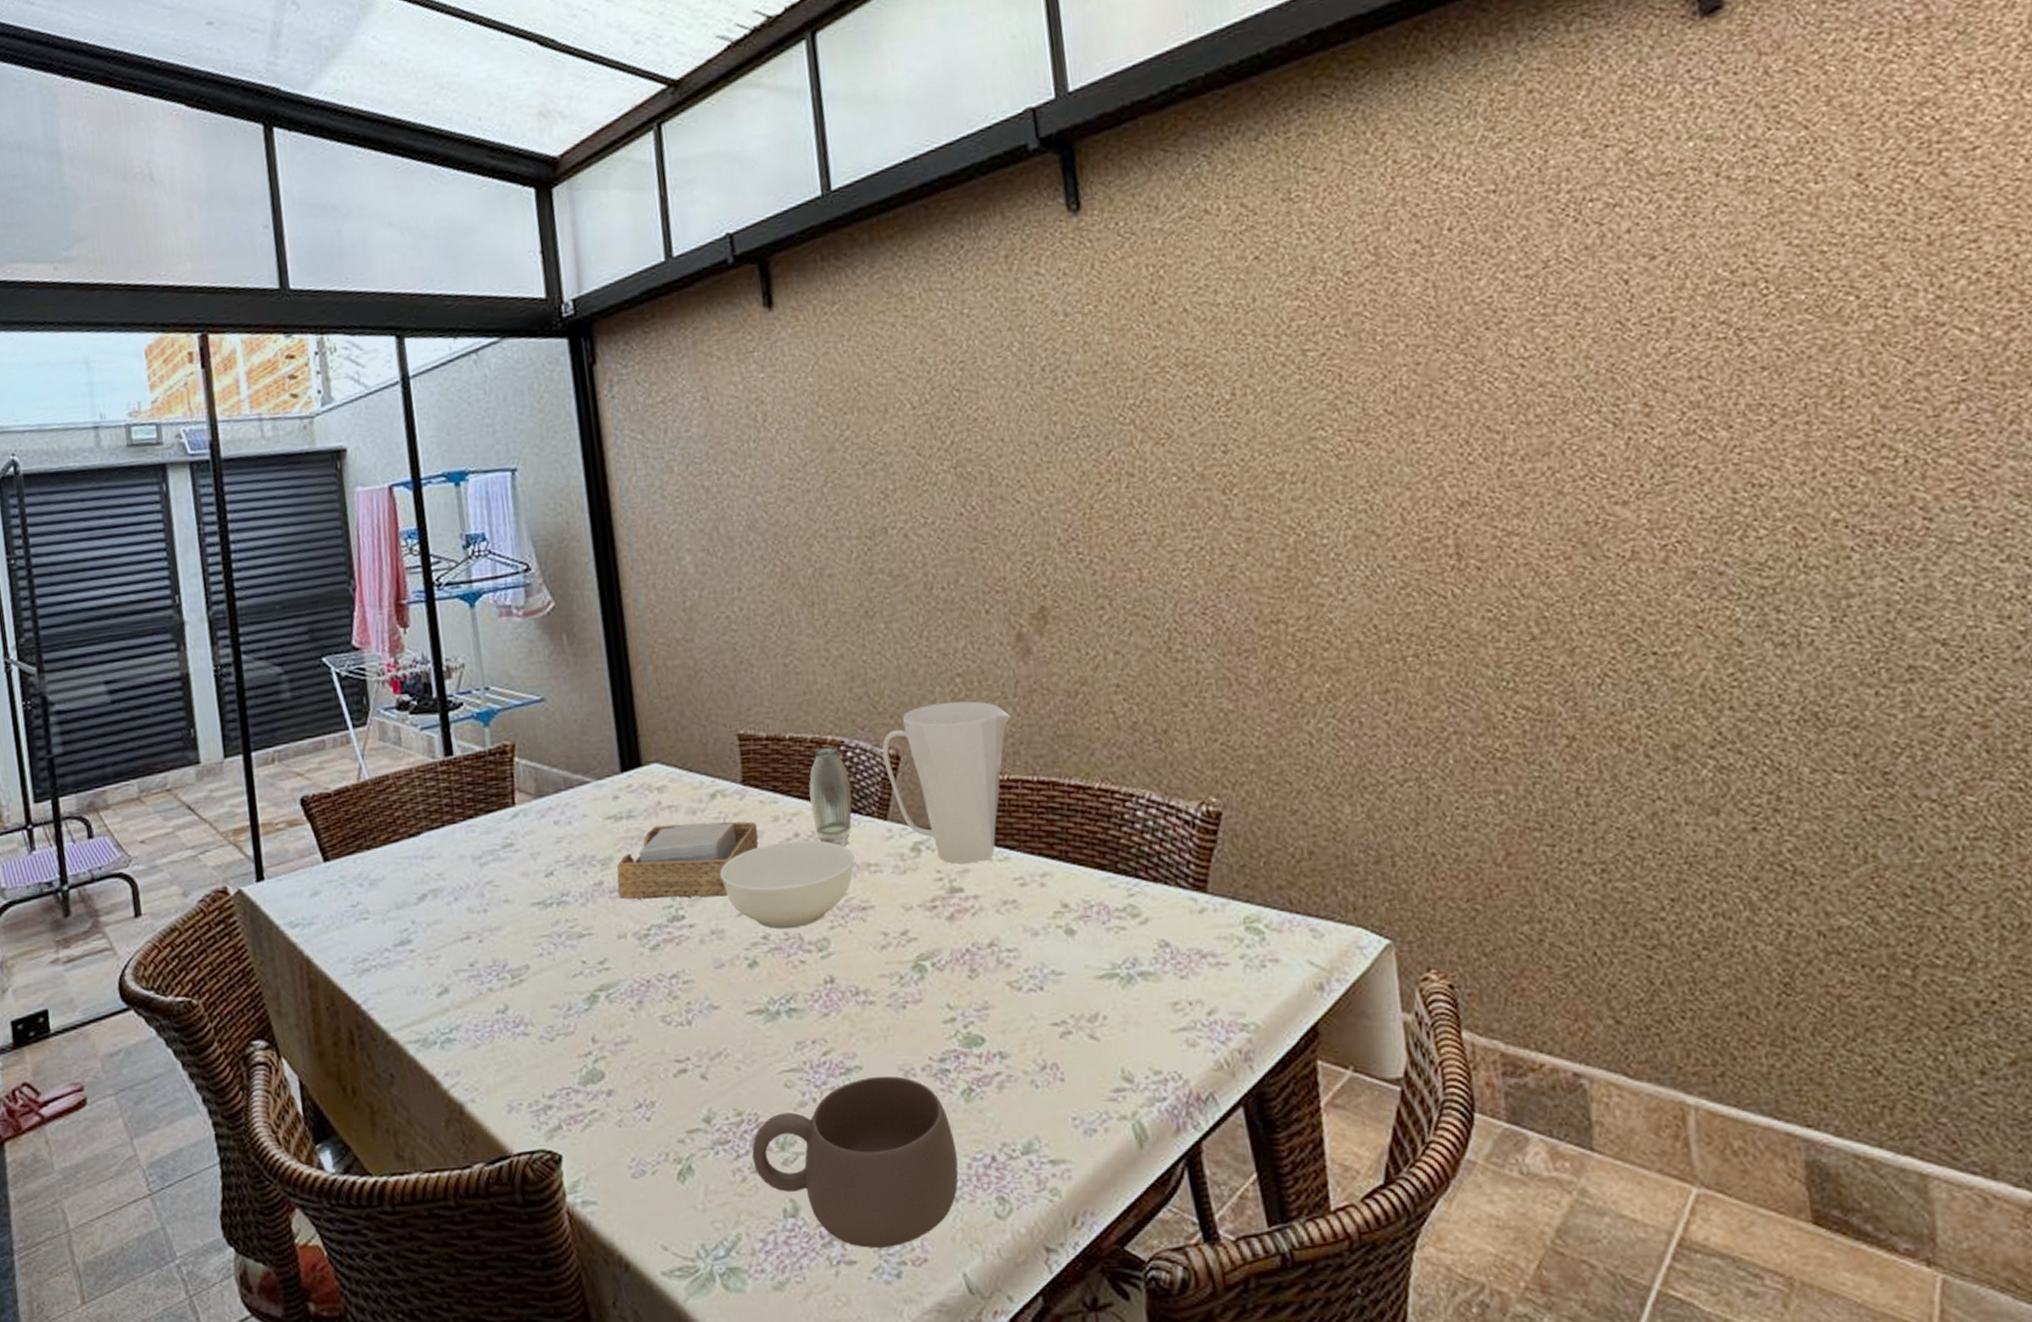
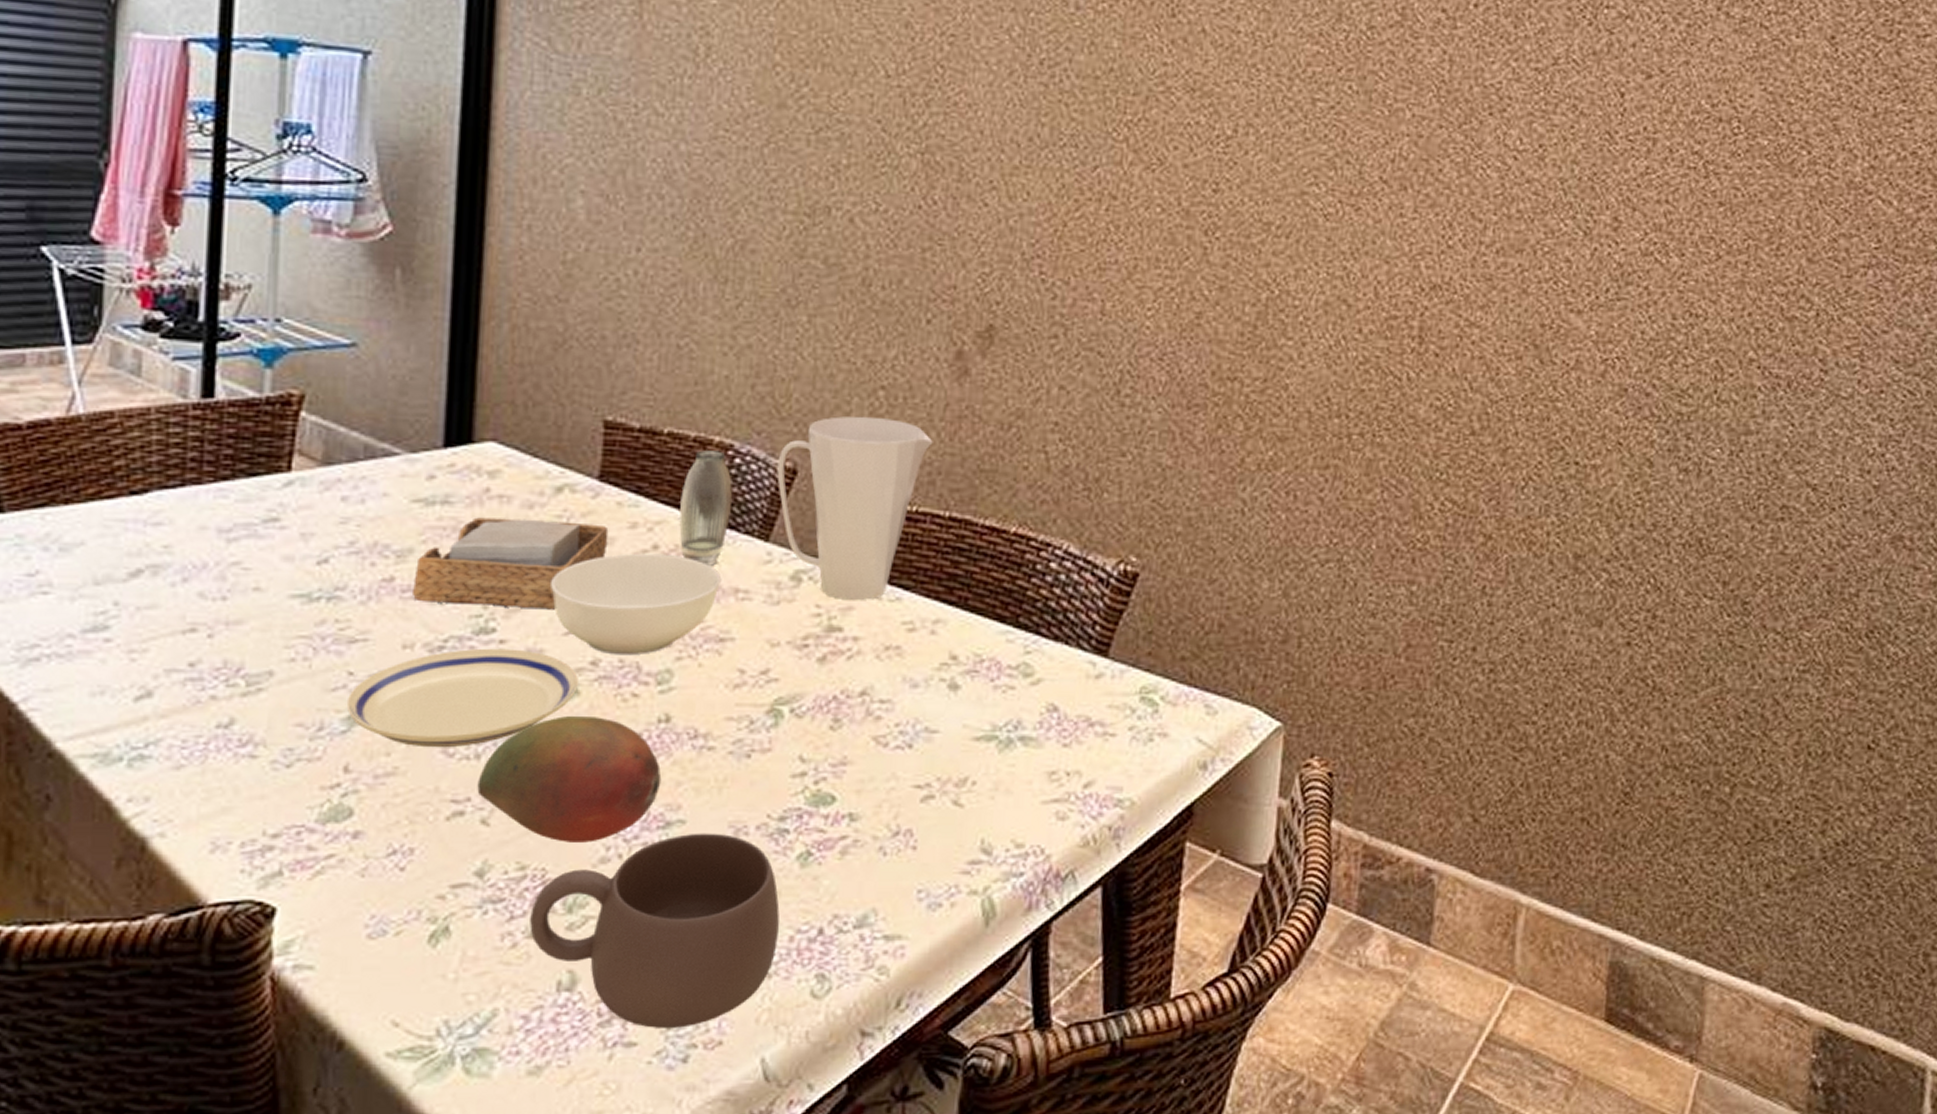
plate: none [584,931,756,1018] -> present [346,648,578,748]
fruit: none [692,982,837,1091] -> present [477,716,662,843]

